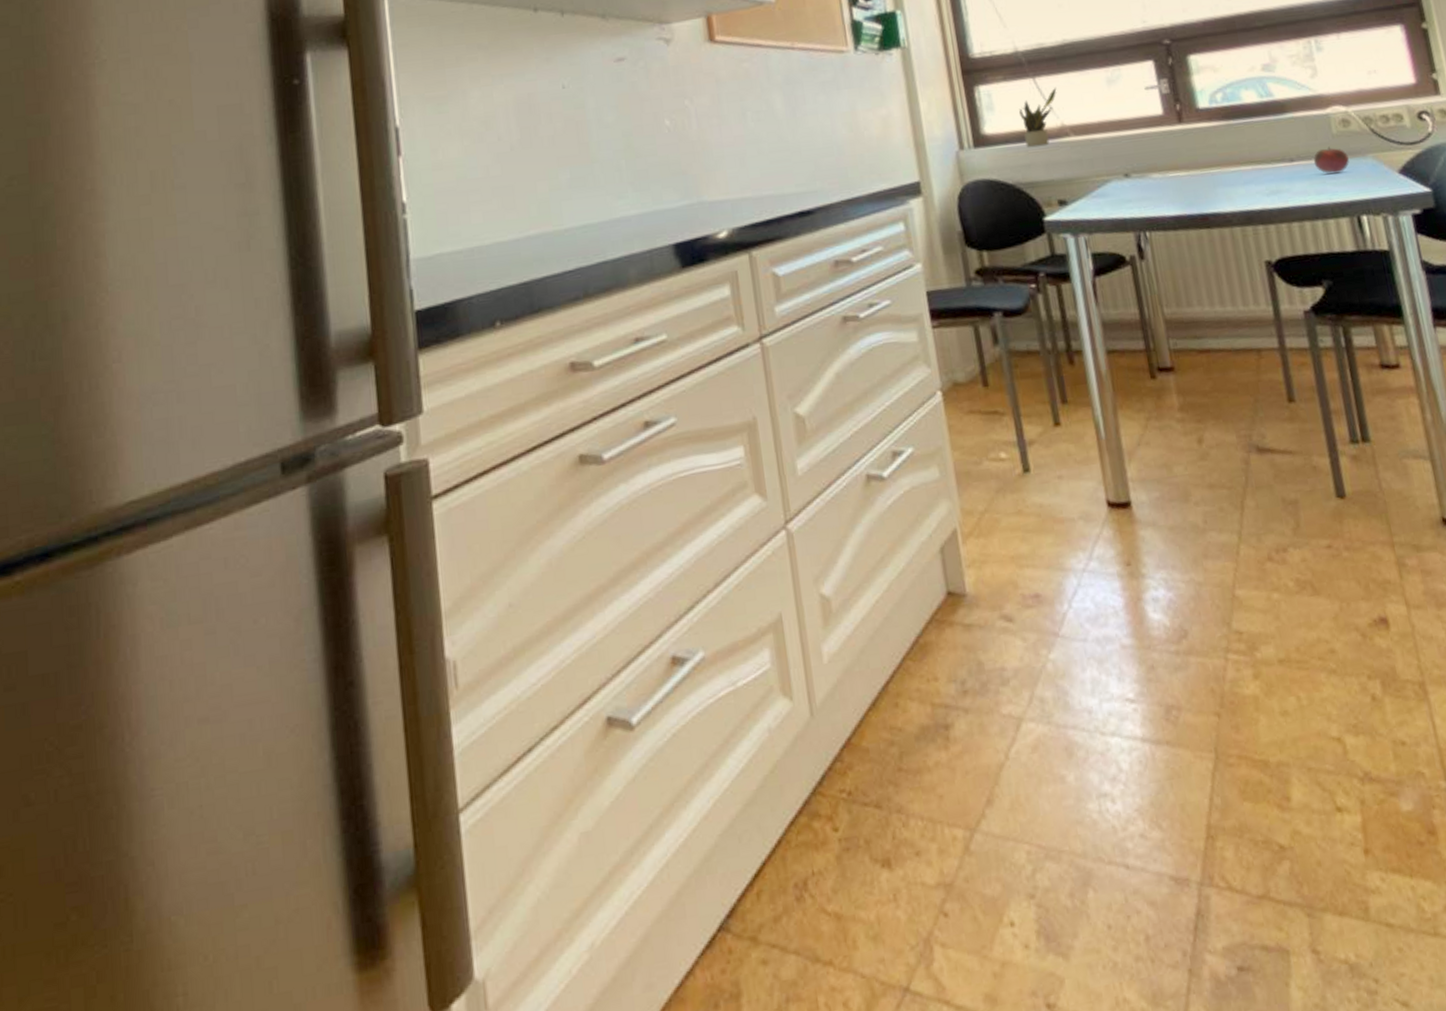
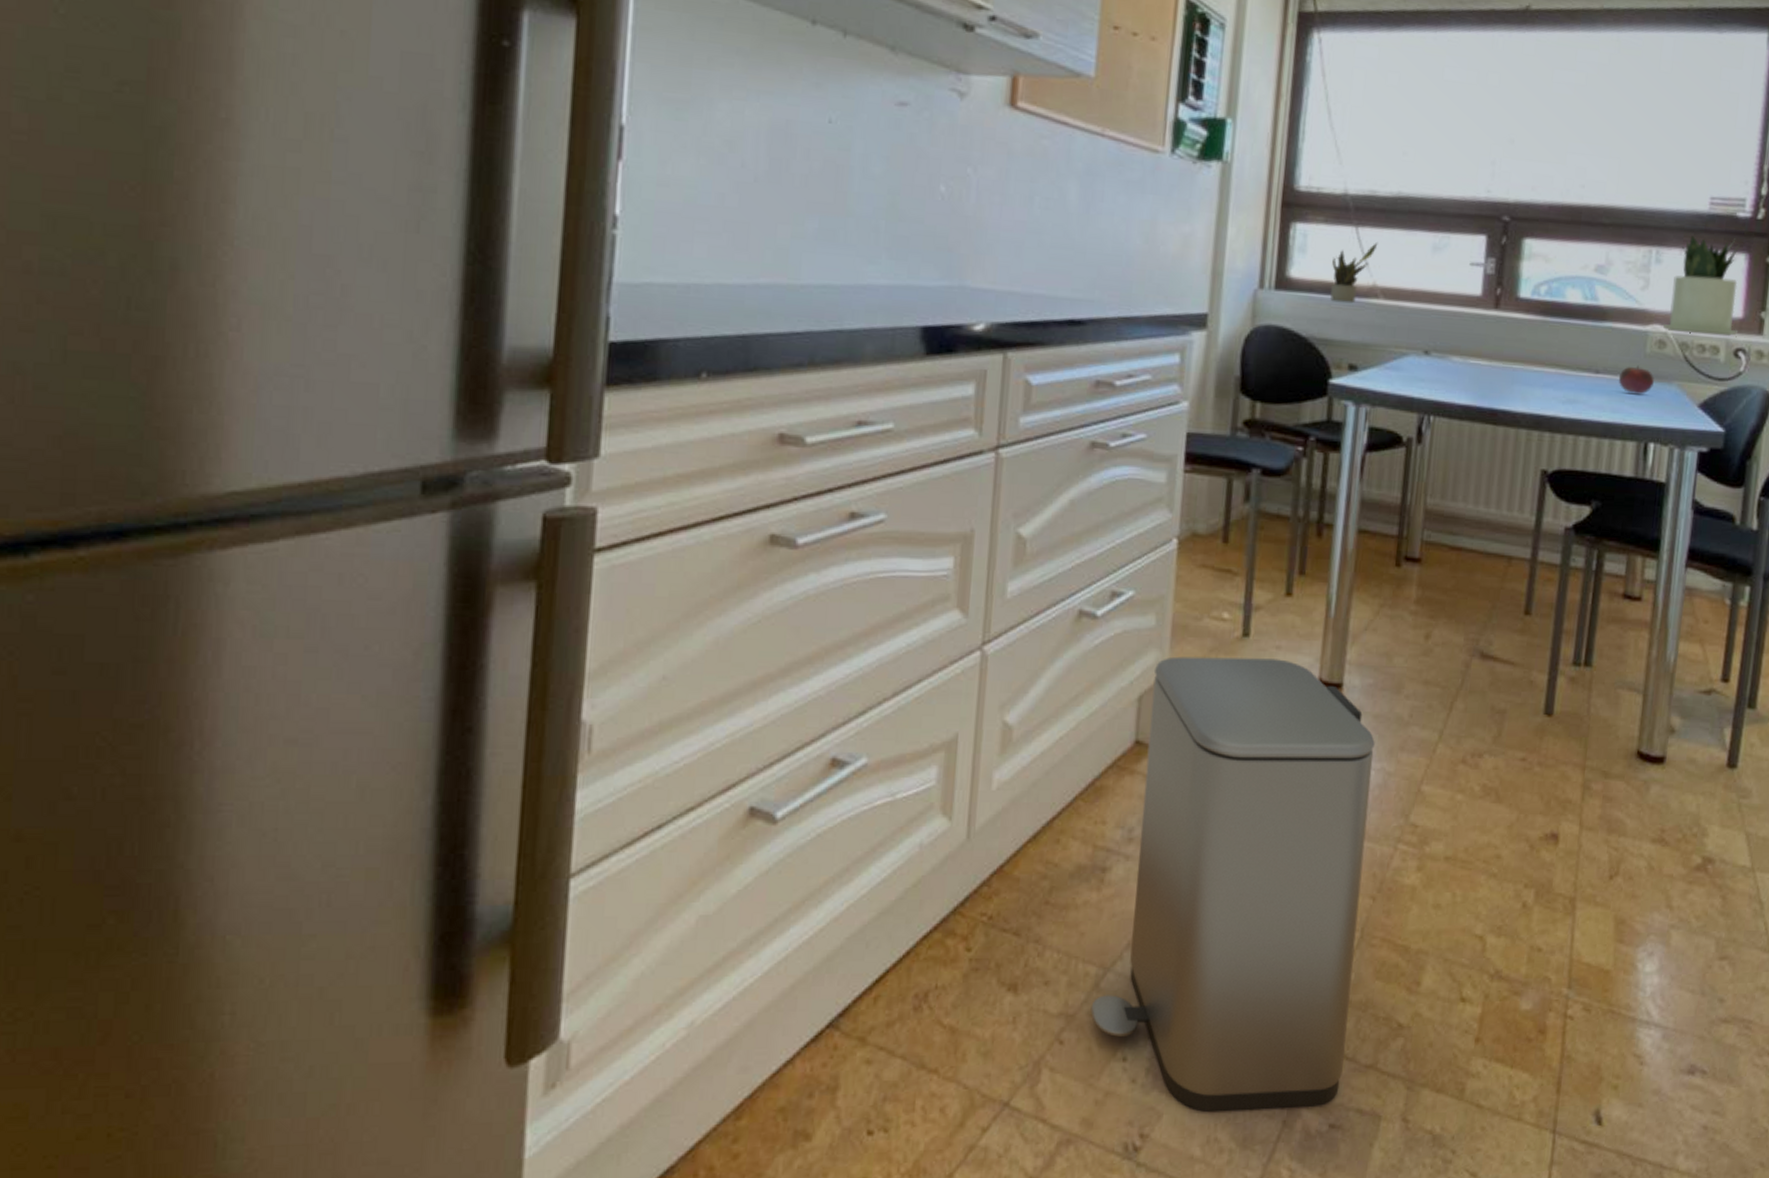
pedal bin: none [949,488,1238,971] -> present [1090,656,1375,1112]
planter: none [1338,13,1416,110] -> present [1662,235,1741,337]

